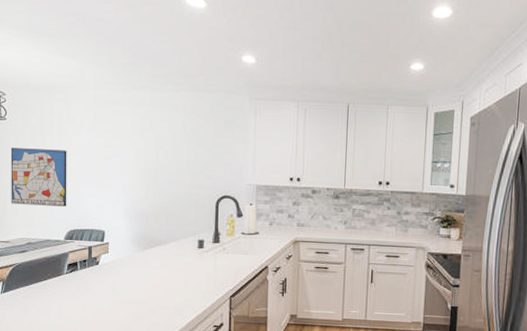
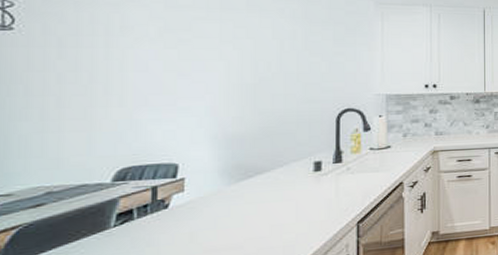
wall art: present [10,148,67,207] -> none [17,66,119,142]

